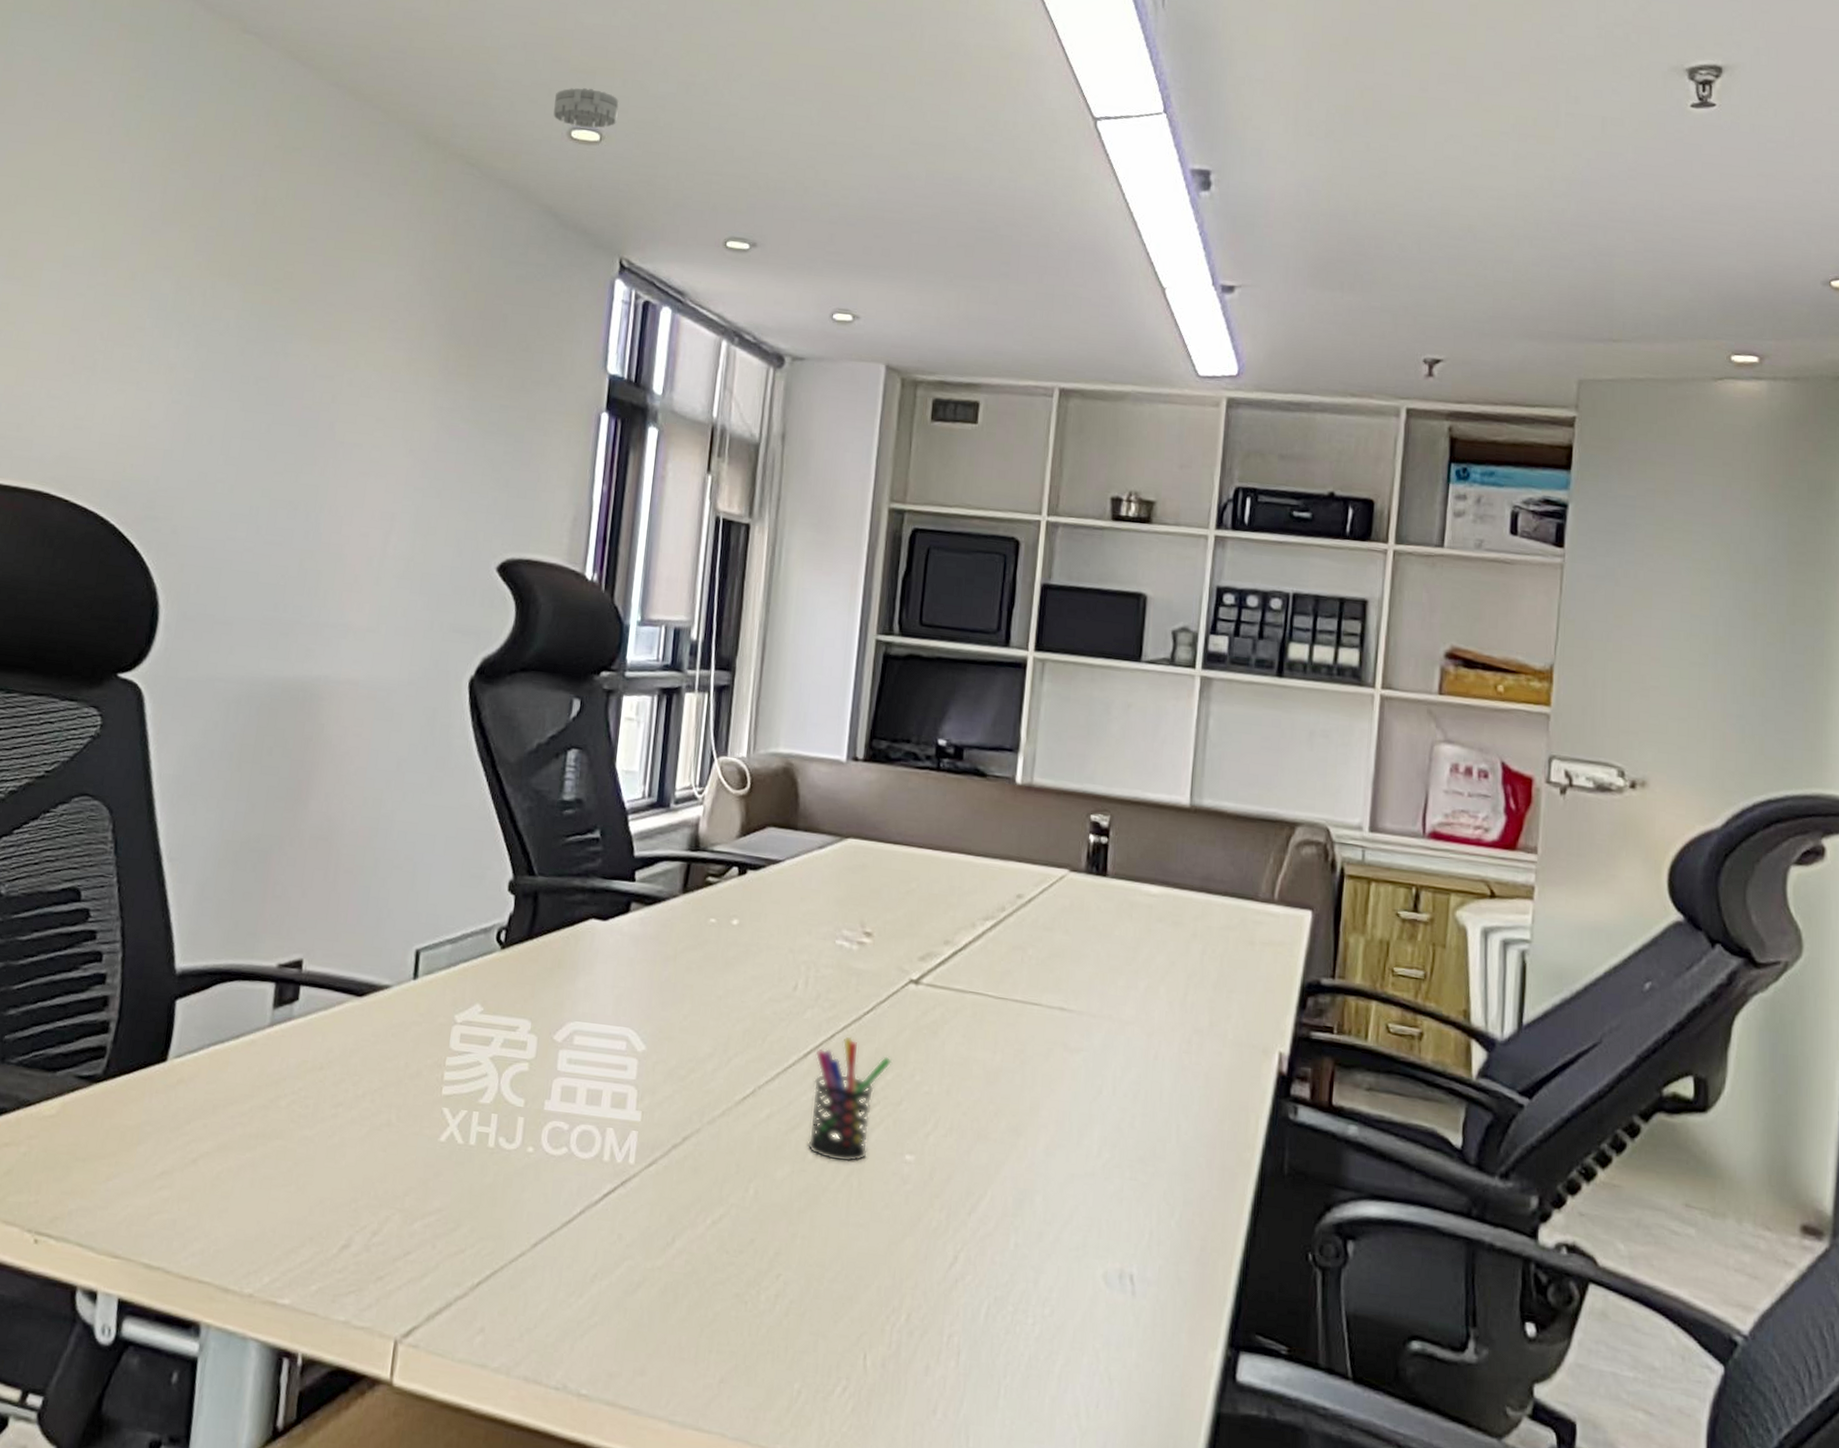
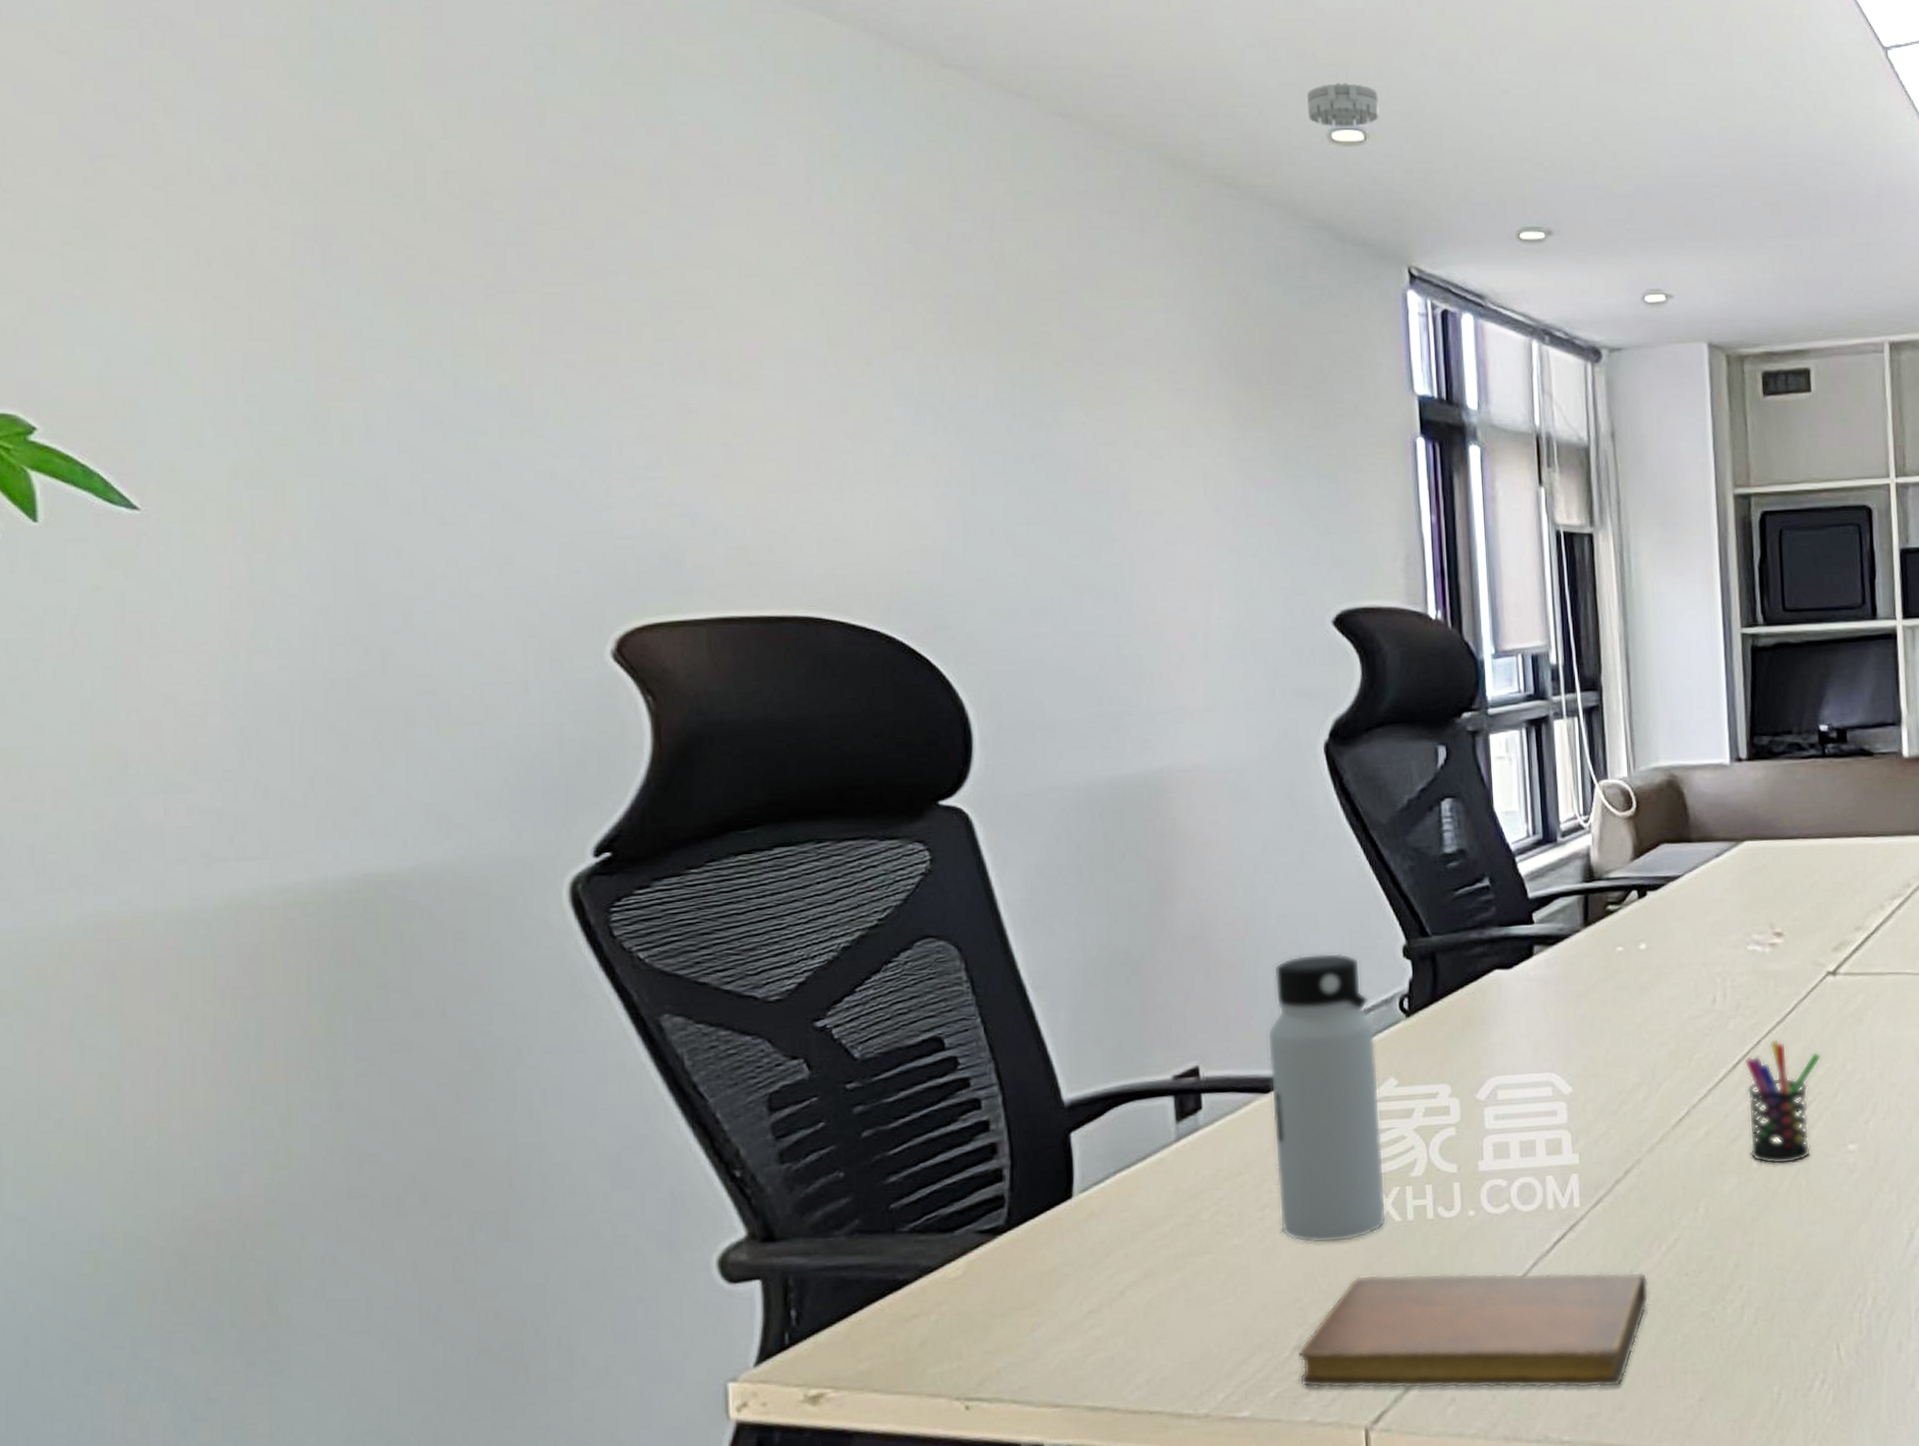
notebook: none [341,1189,689,1351] -> present [1297,1271,1649,1390]
water bottle: none [350,872,471,1154] -> present [1267,952,1387,1244]

